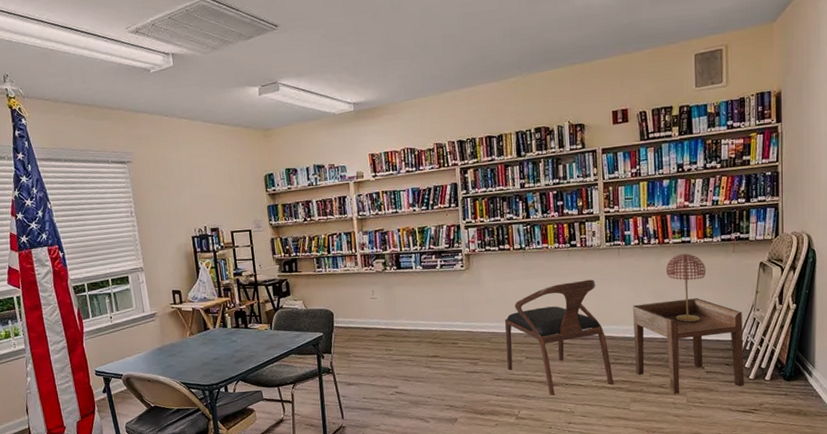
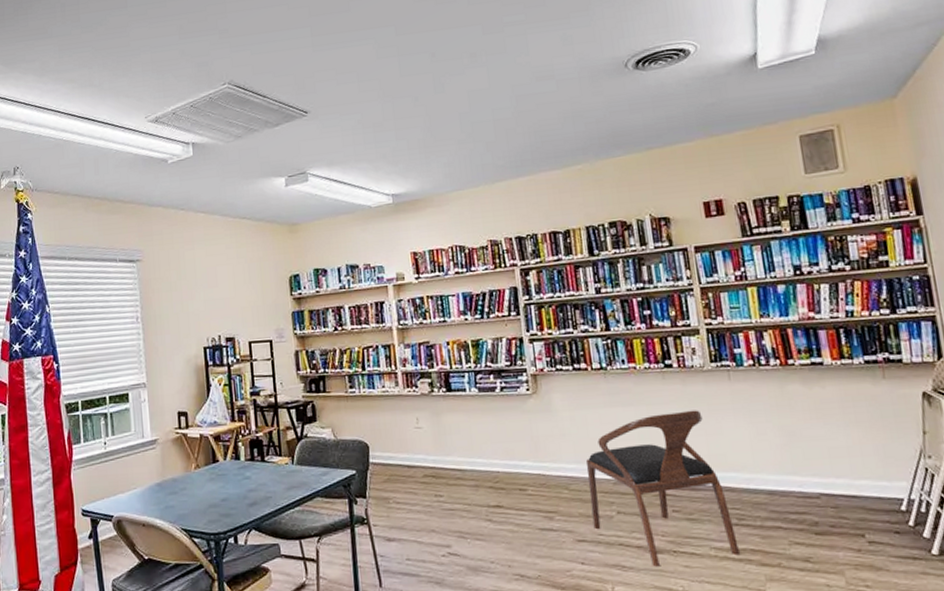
side table: present [633,298,745,394] -> none [755,438,927,572]
table lamp: present [666,253,706,322] -> none [794,378,850,471]

